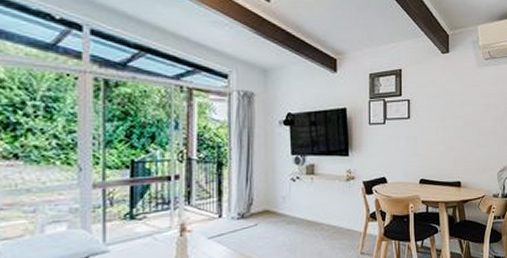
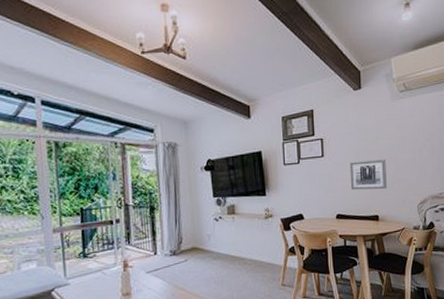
wall art: none [435,124,470,156] -> present [349,159,387,190]

